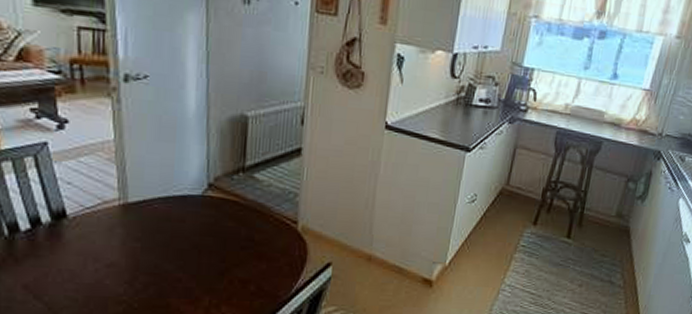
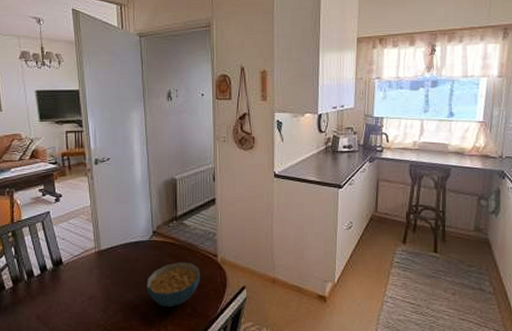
cereal bowl: none [194,226,273,284] -> present [147,262,201,308]

